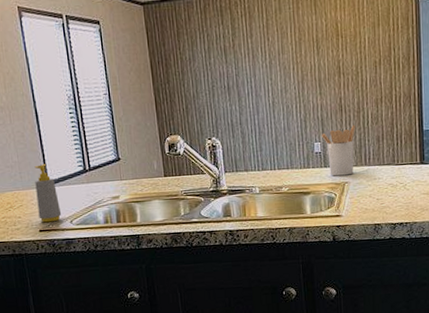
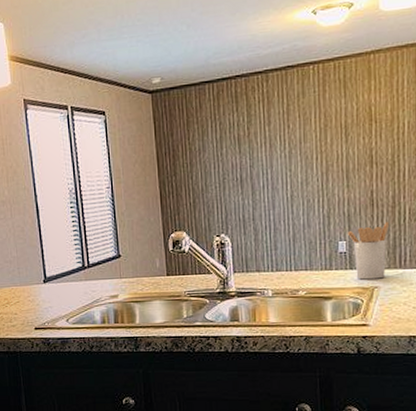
soap bottle: present [34,164,62,223] -> none [32,260,58,320]

